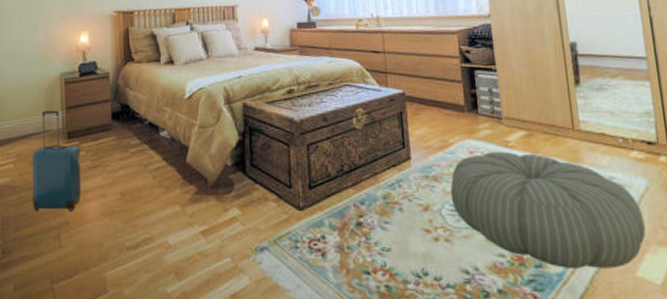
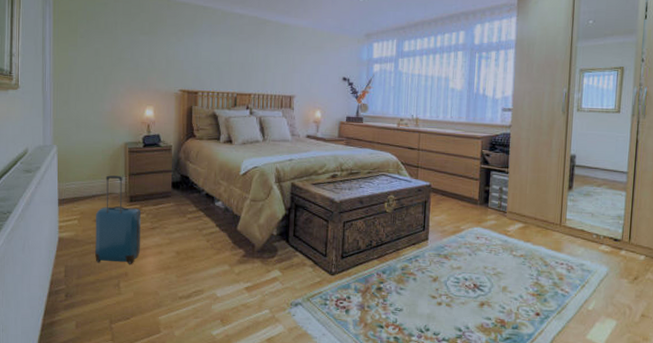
pouf: present [450,152,646,270] -> none [456,238,600,332]

